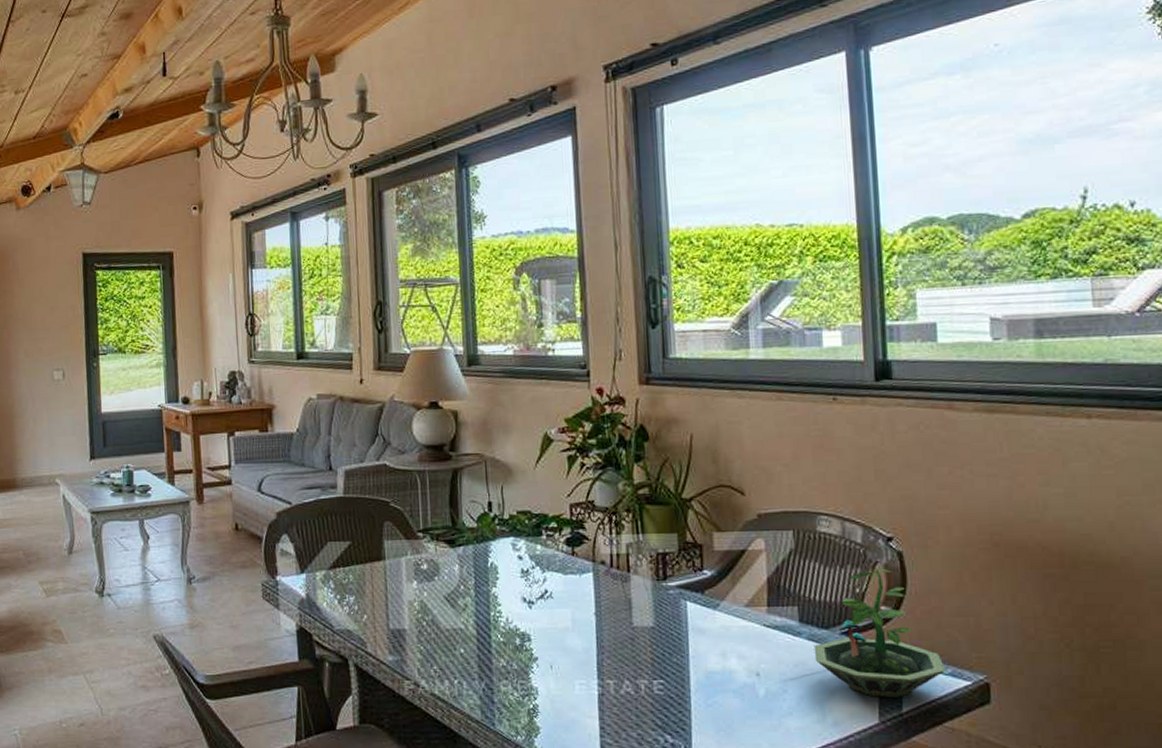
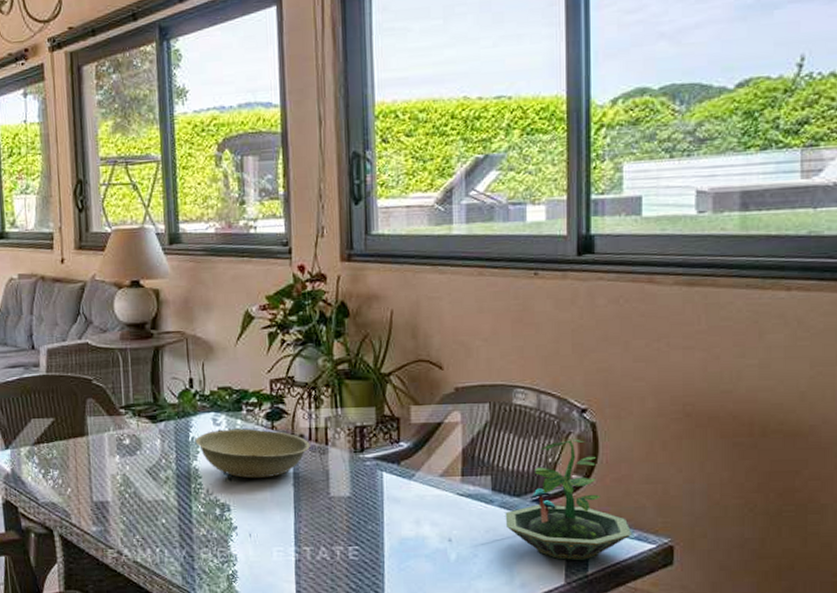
bowl: none [494,554,612,607] -> present [195,428,310,479]

